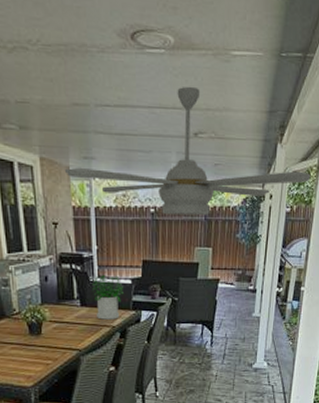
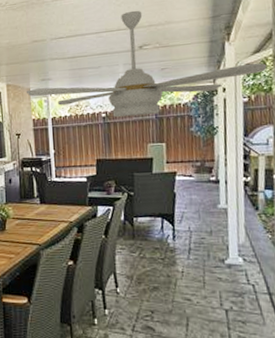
potted plant: present [91,275,123,320] -> none [49,174,79,216]

